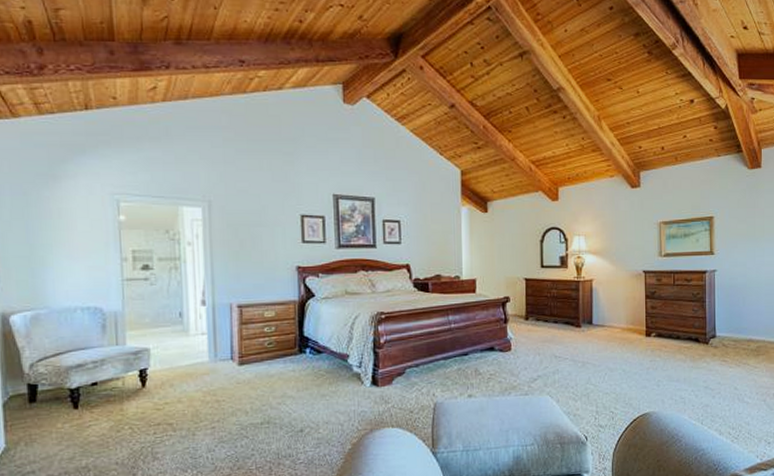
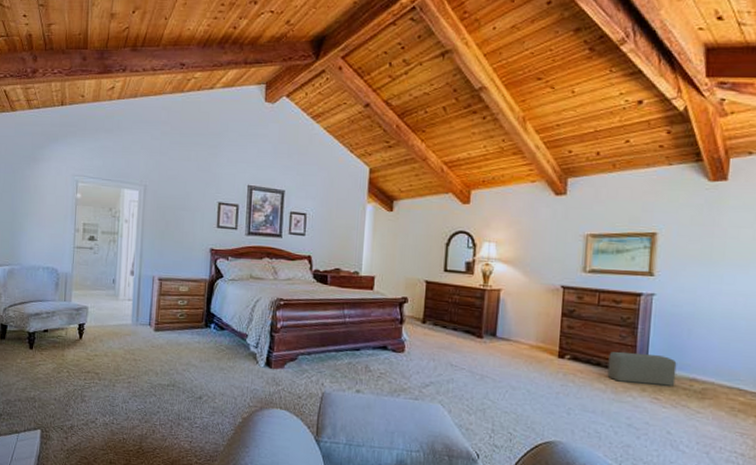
pouf: none [686,323,737,351] -> present [607,352,677,386]

